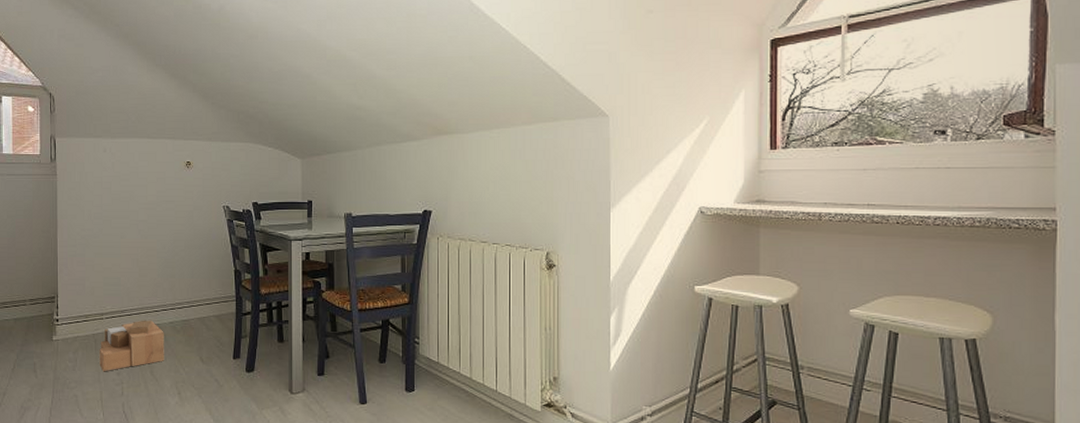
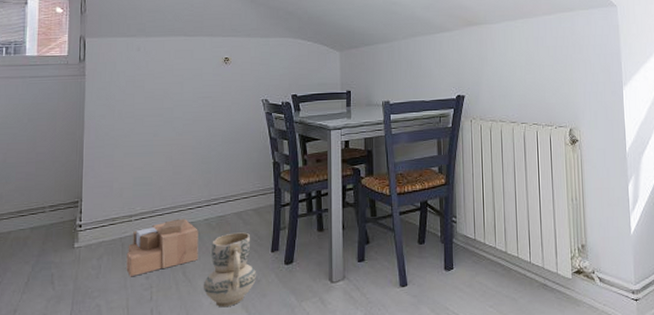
ceramic jug: none [169,337,220,408] -> present [203,232,257,308]

